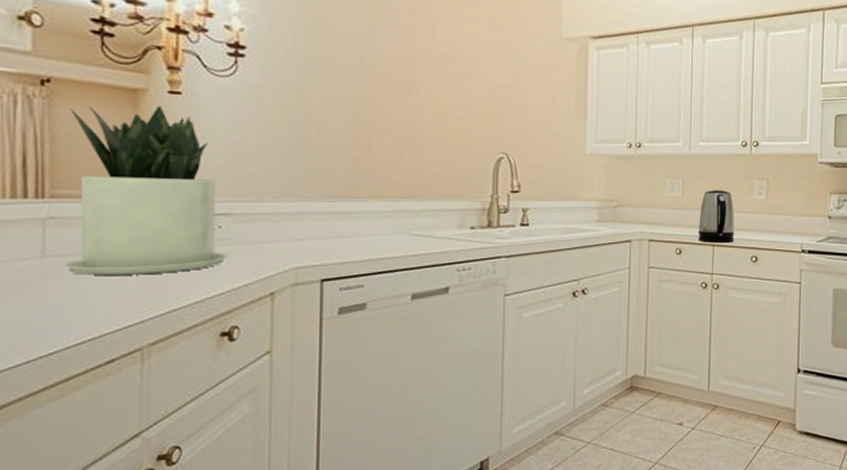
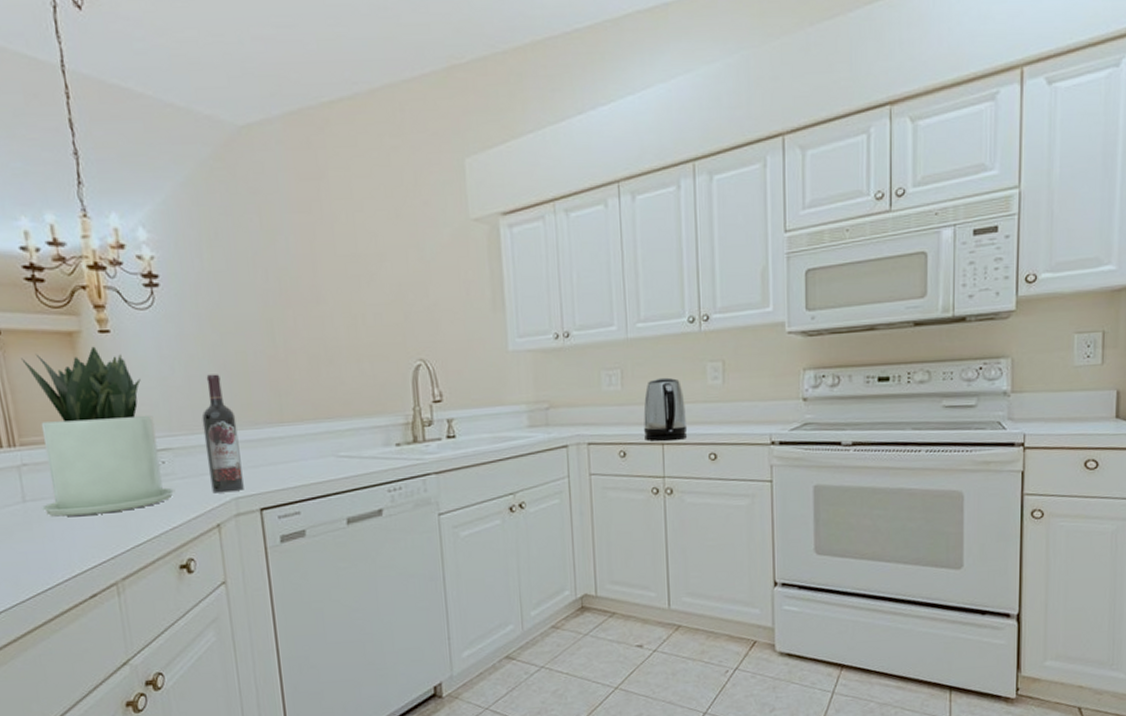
wine bottle: none [269,145,308,262] -> present [201,374,244,493]

